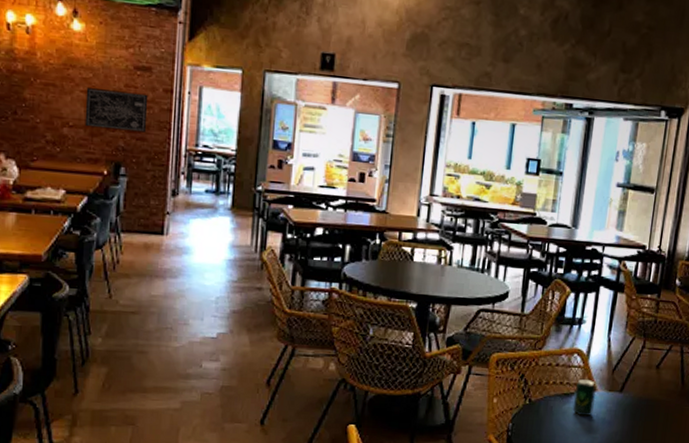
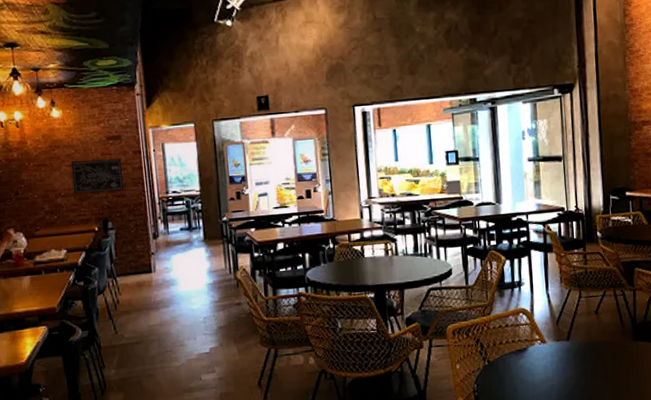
beverage can: present [572,378,597,417] -> none [526,333,547,368]

